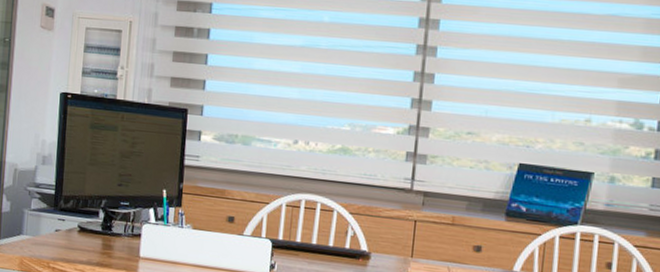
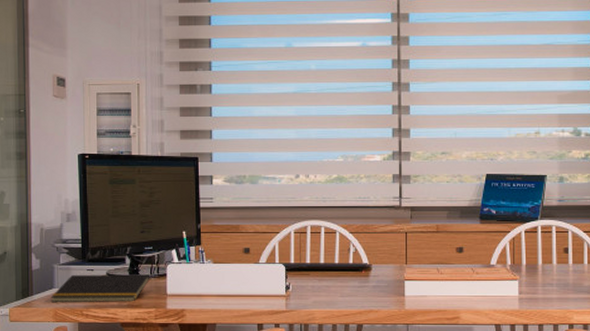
notepad: none [17,222,124,260] -> present [50,274,151,303]

